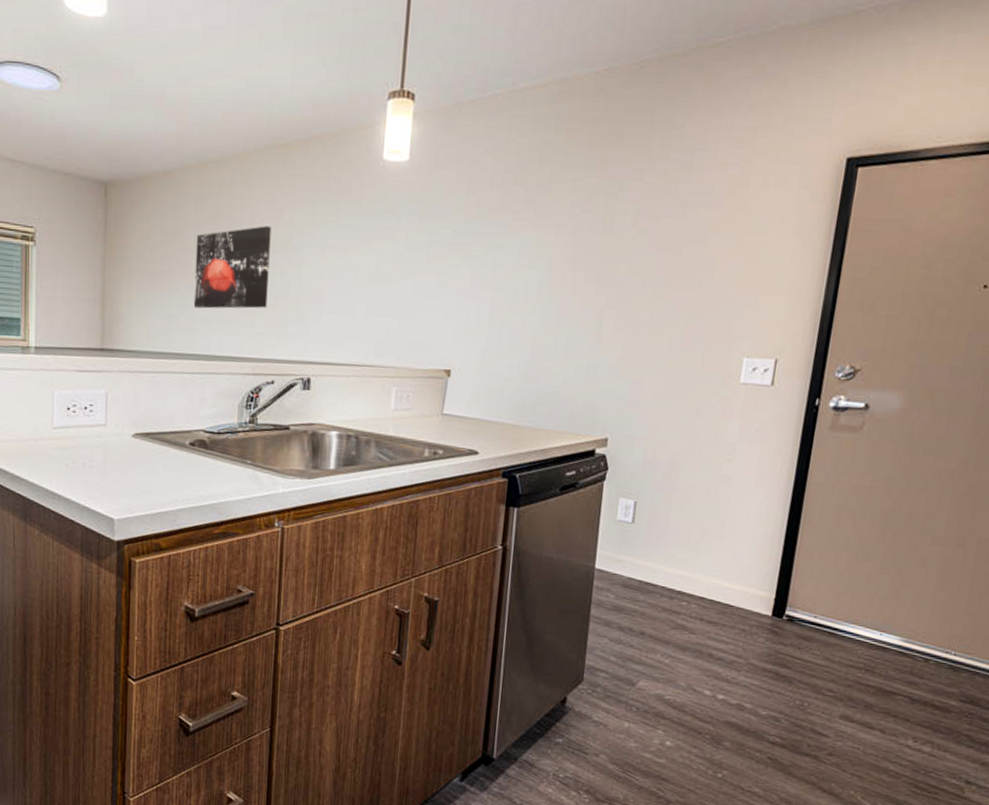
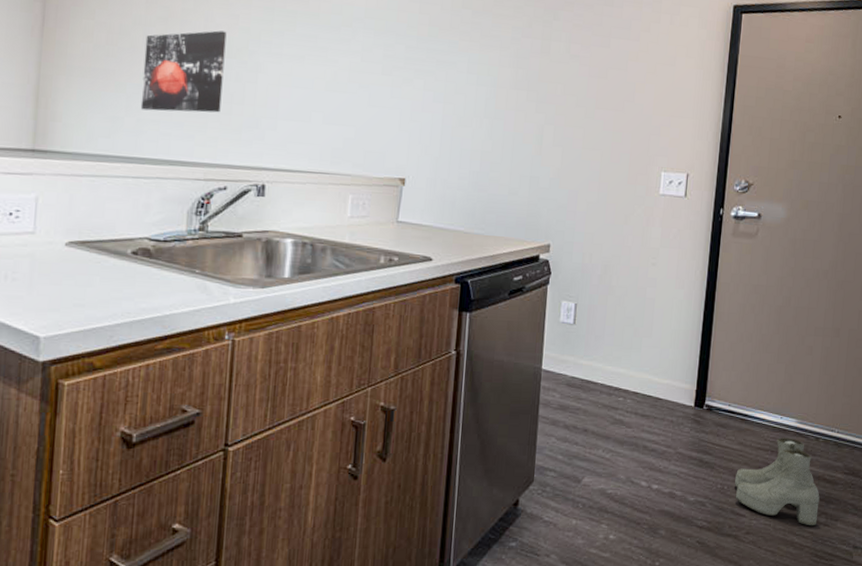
boots: none [816,656,926,755] -> present [734,438,820,526]

